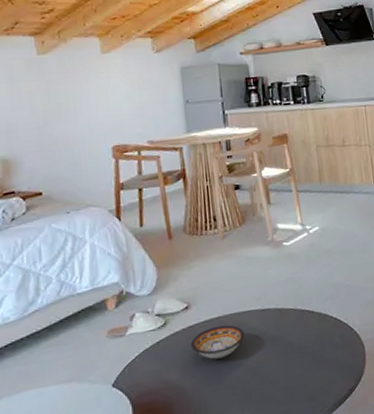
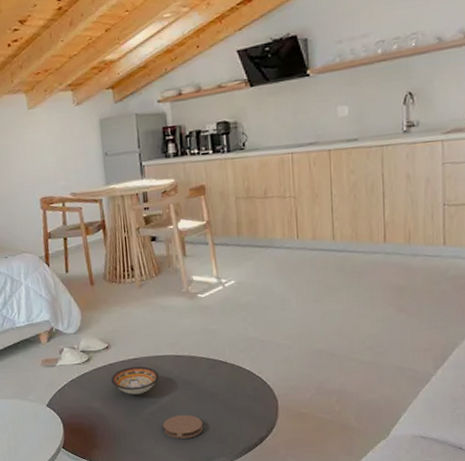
coaster: none [249,374,292,404] -> present [163,415,203,439]

